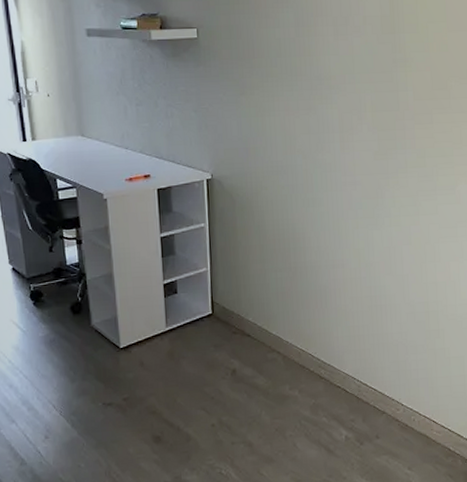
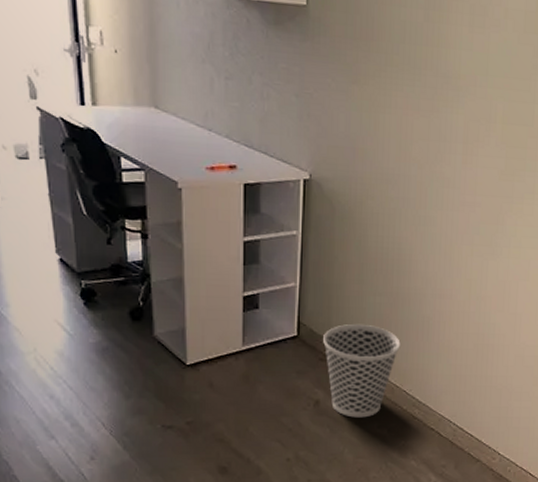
wastebasket: none [234,297,303,383] -> present [323,323,401,418]

